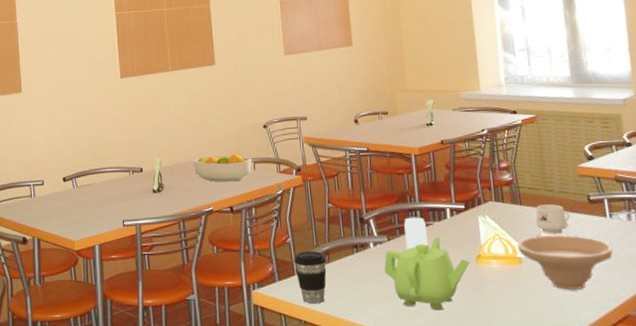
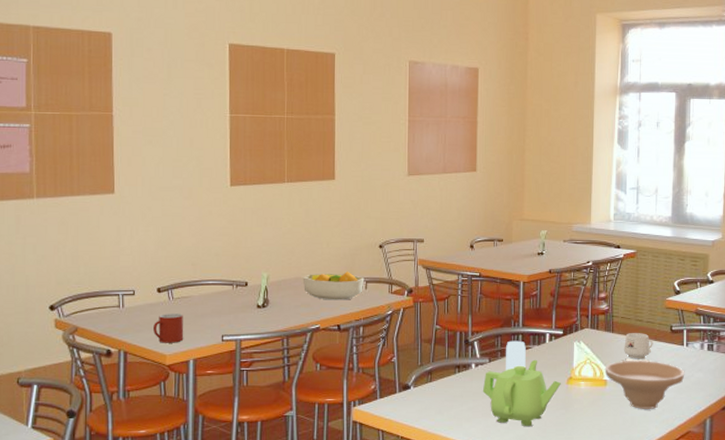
mug: none [62,201,89,230] -> present [153,314,184,343]
coffee cup: present [294,251,327,304] -> none [397,371,429,421]

